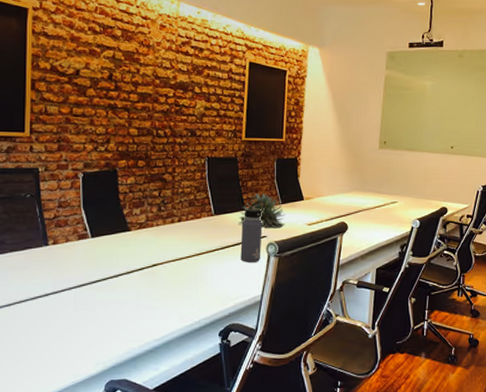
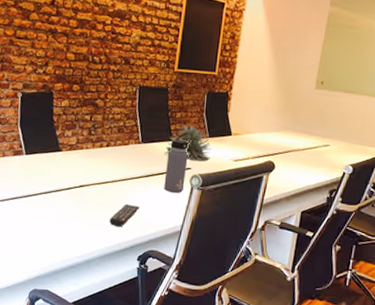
remote control: none [187,278,217,304] -> present [109,203,140,227]

